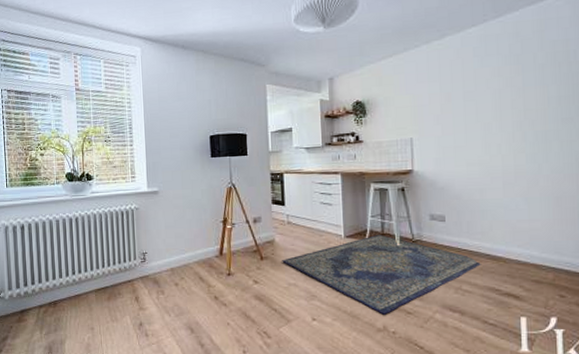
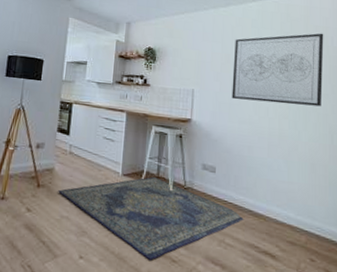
wall art: none [455,47,566,142] -> present [232,33,324,107]

